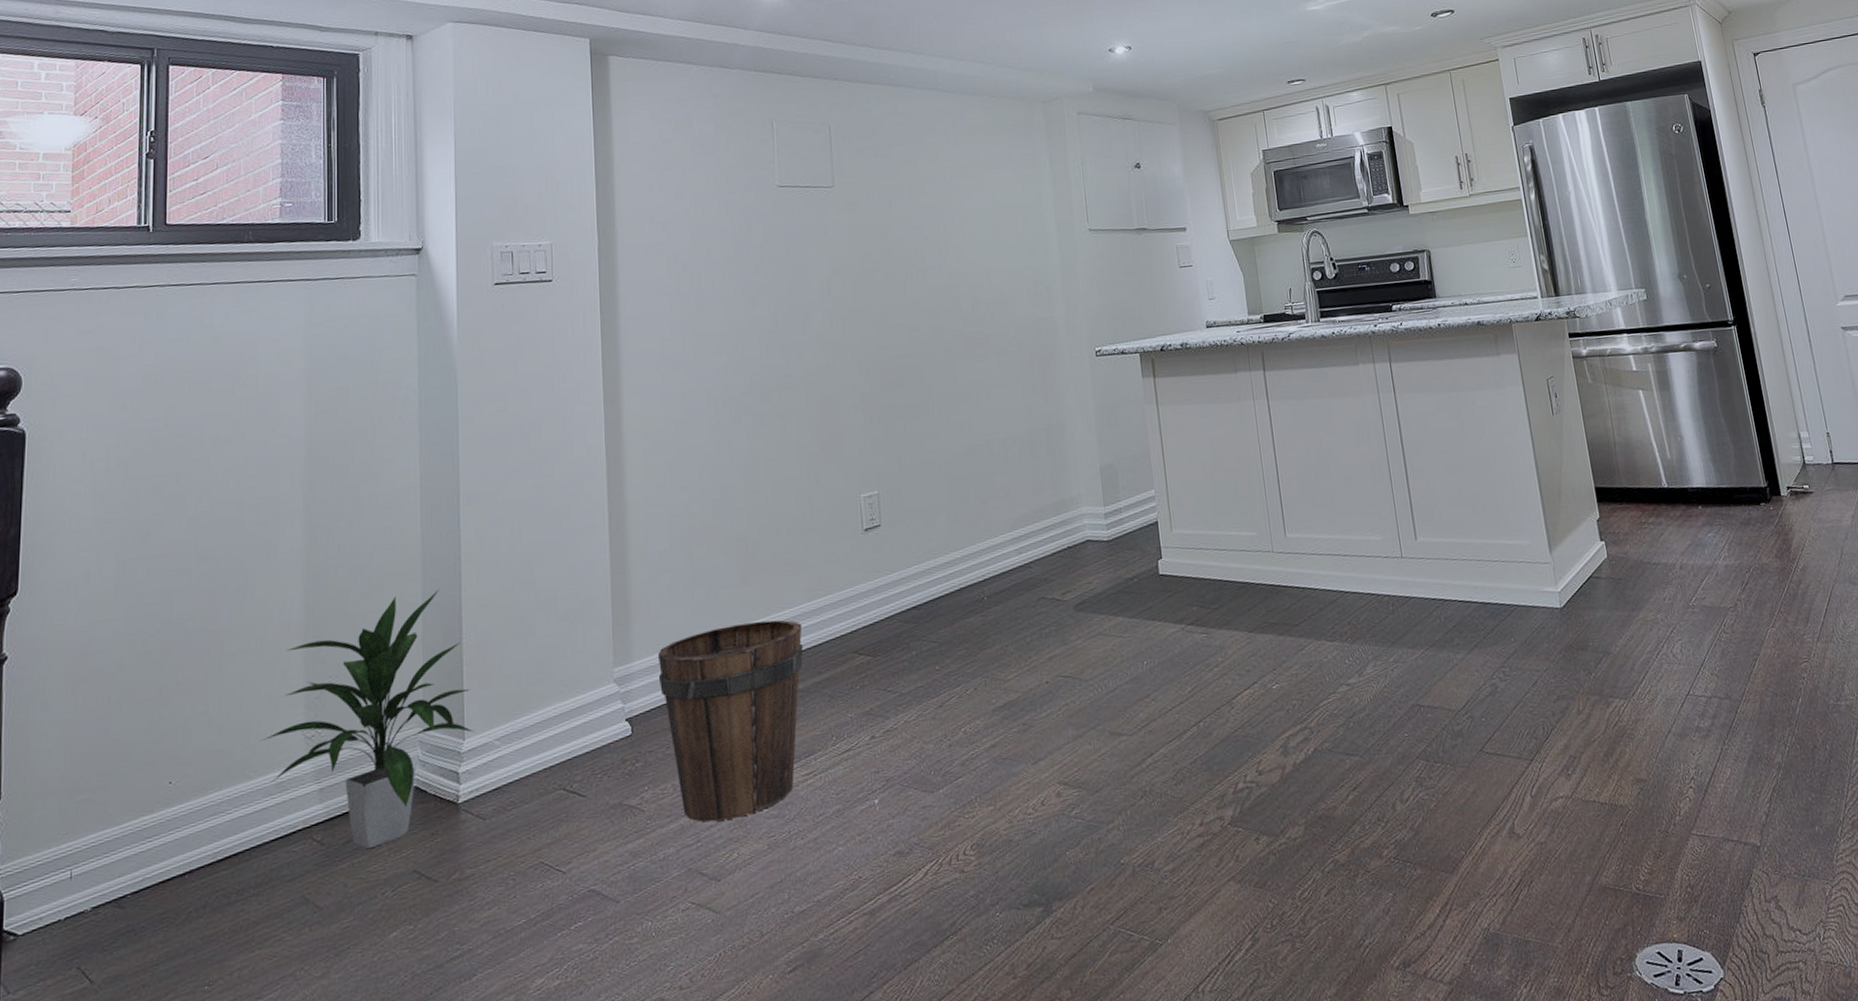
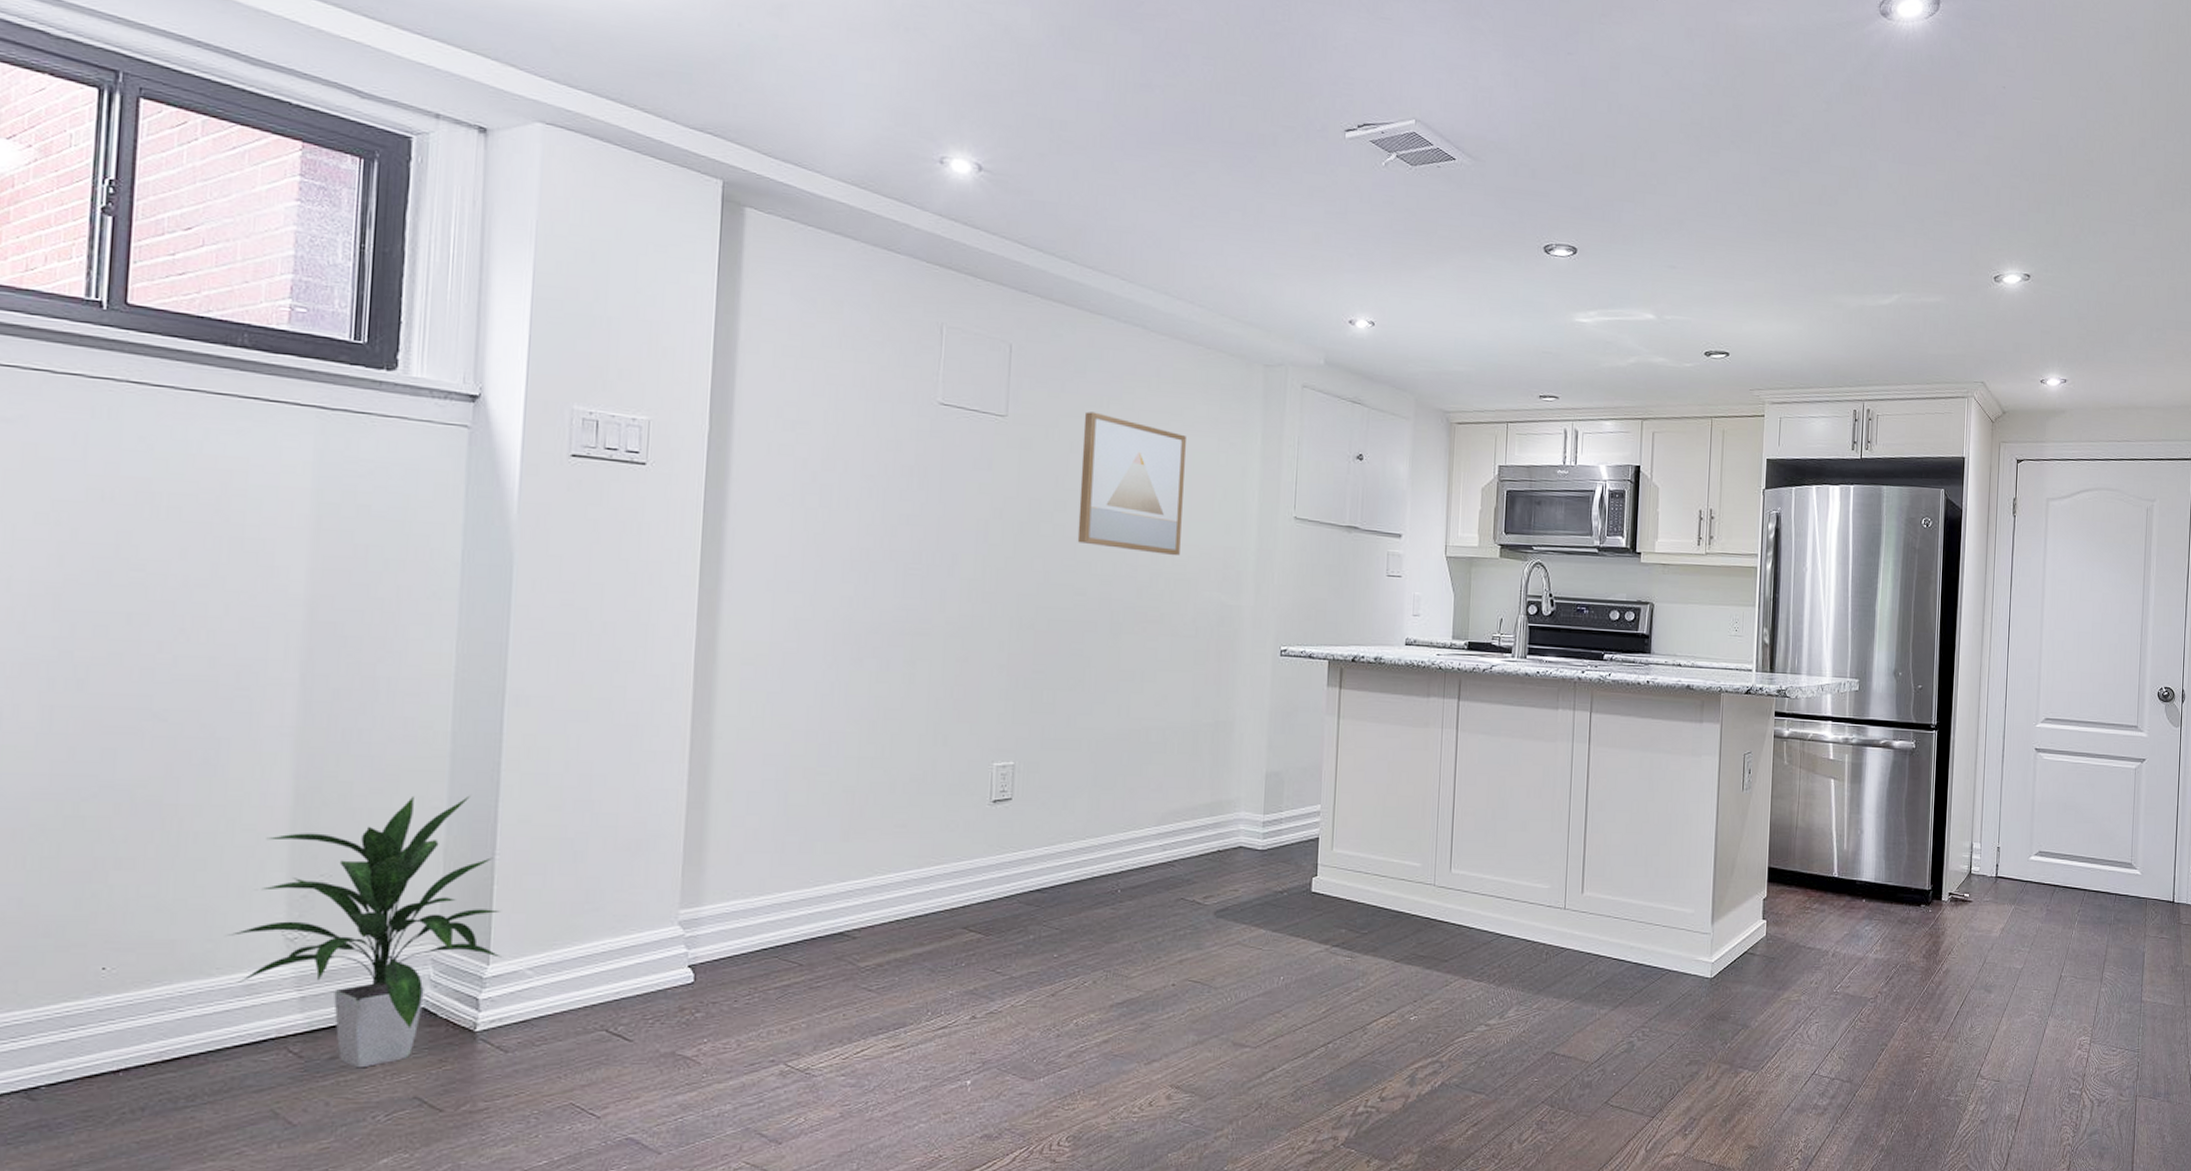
bucket: present [657,619,804,822] -> none [732,881,908,1083]
wall art: none [897,169,995,285] -> present [1077,411,1186,556]

